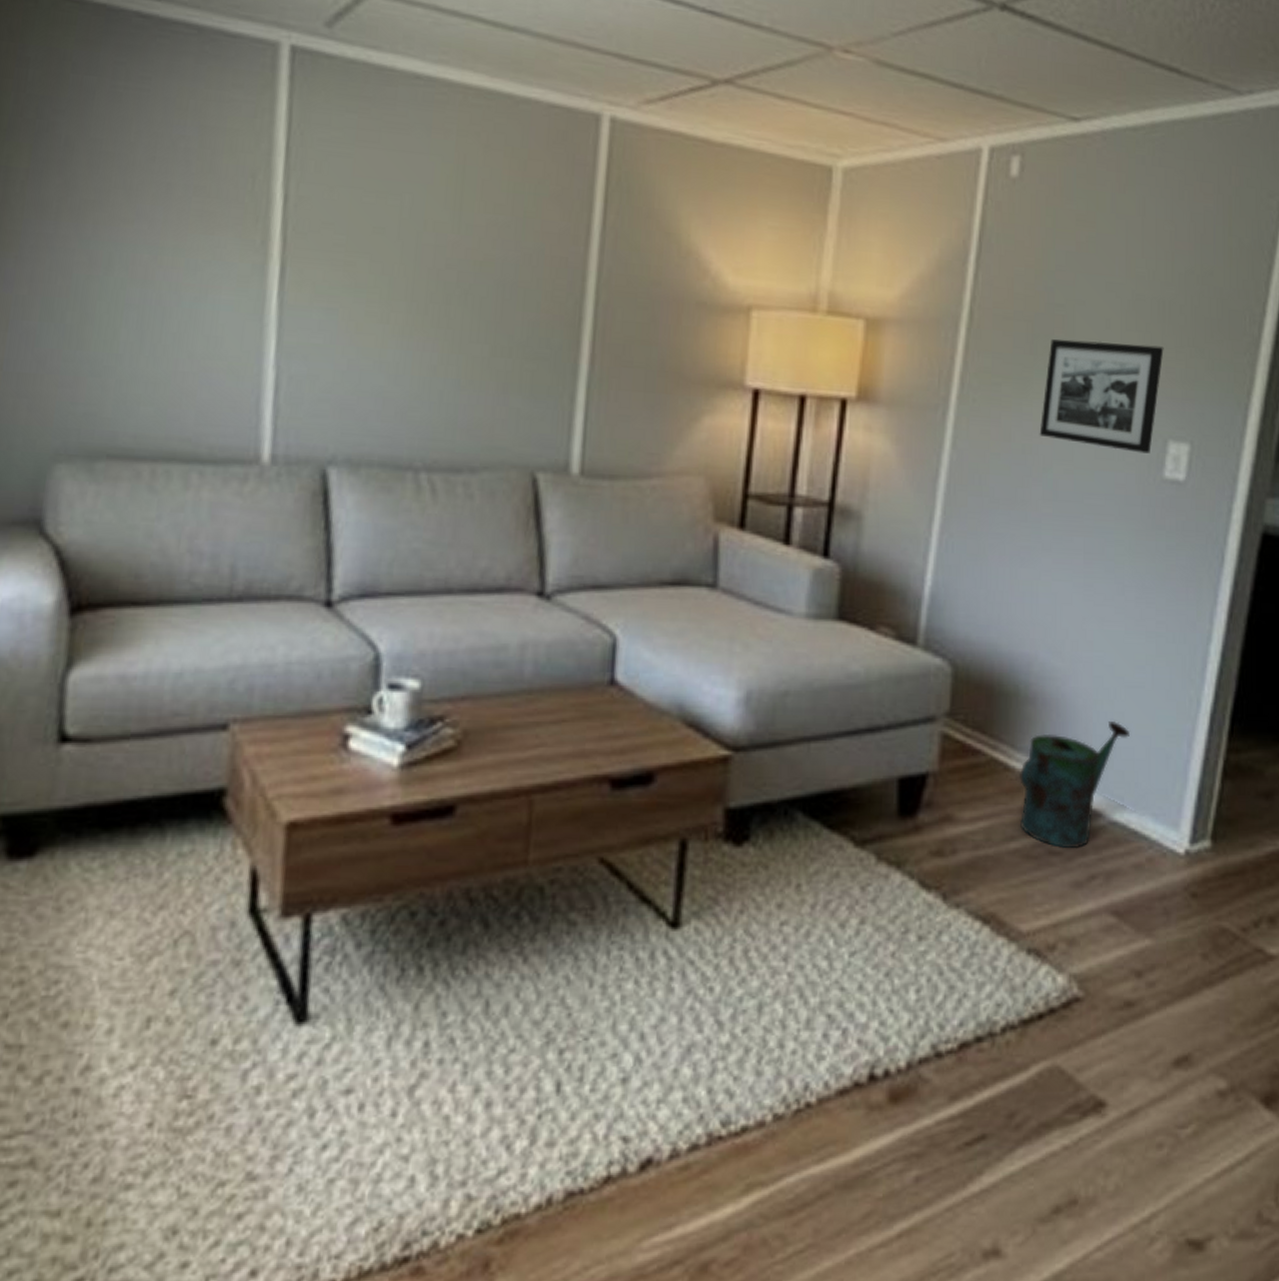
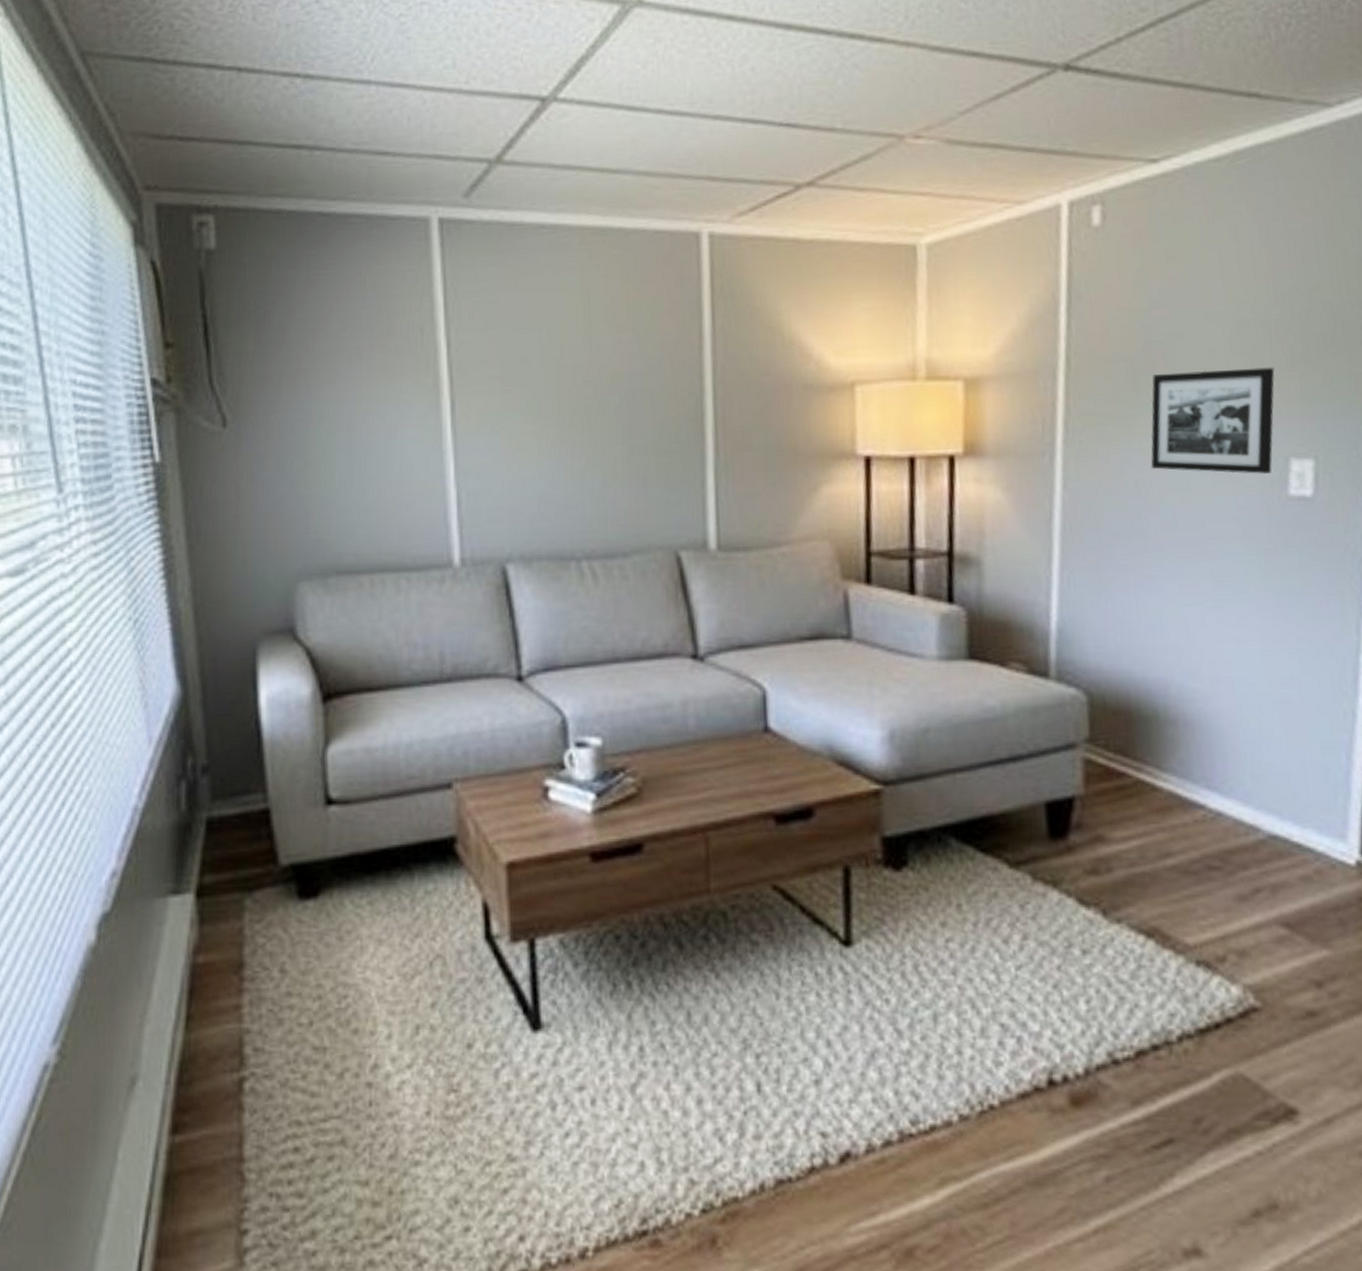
watering can: present [1019,720,1130,849] -> none [1168,736,1281,864]

